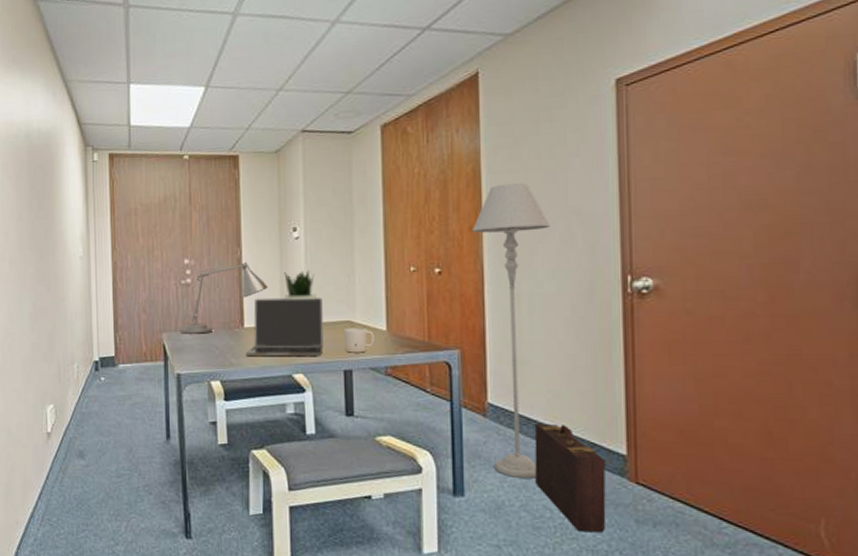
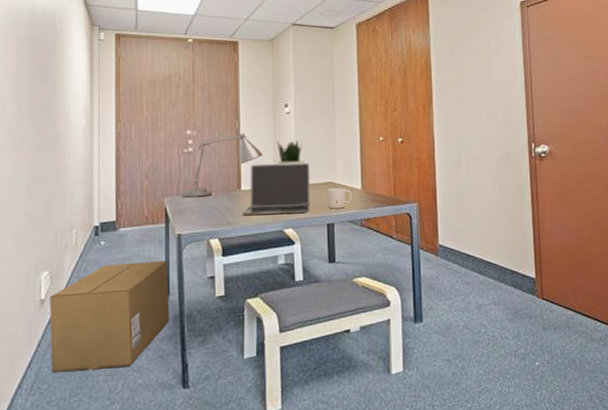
box: none [55,401,171,509] -> present [50,261,170,373]
floor lamp: present [471,183,550,480] -> none [425,74,480,304]
briefcase: present [534,423,606,533] -> none [472,257,523,341]

